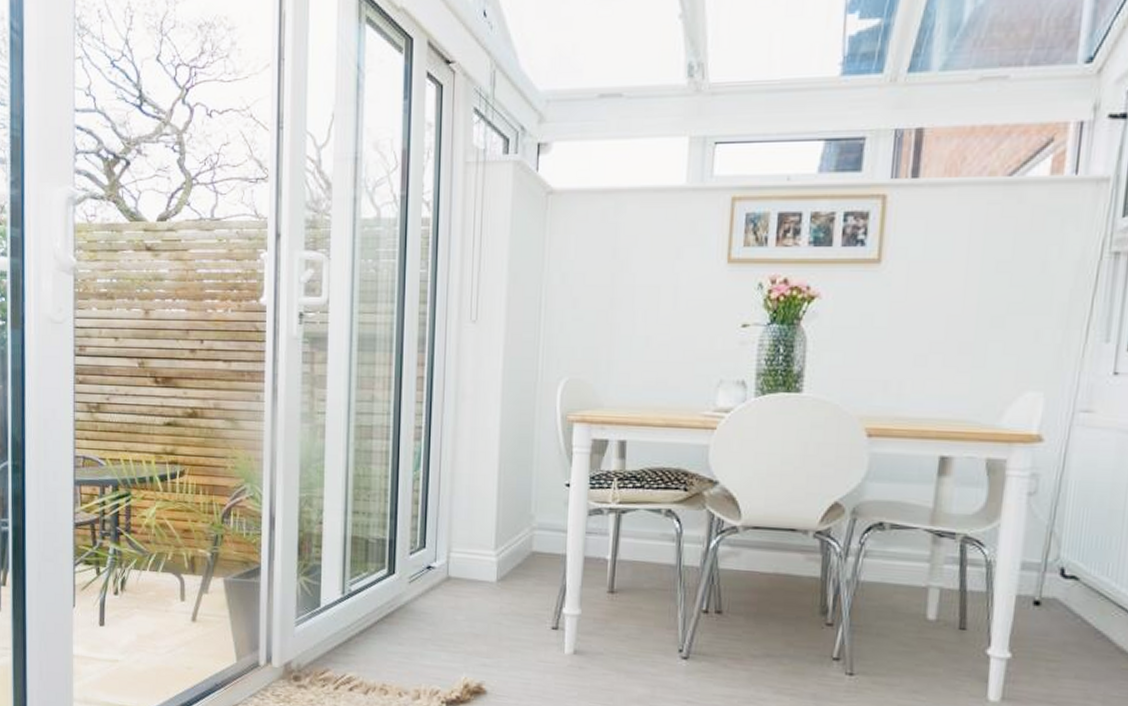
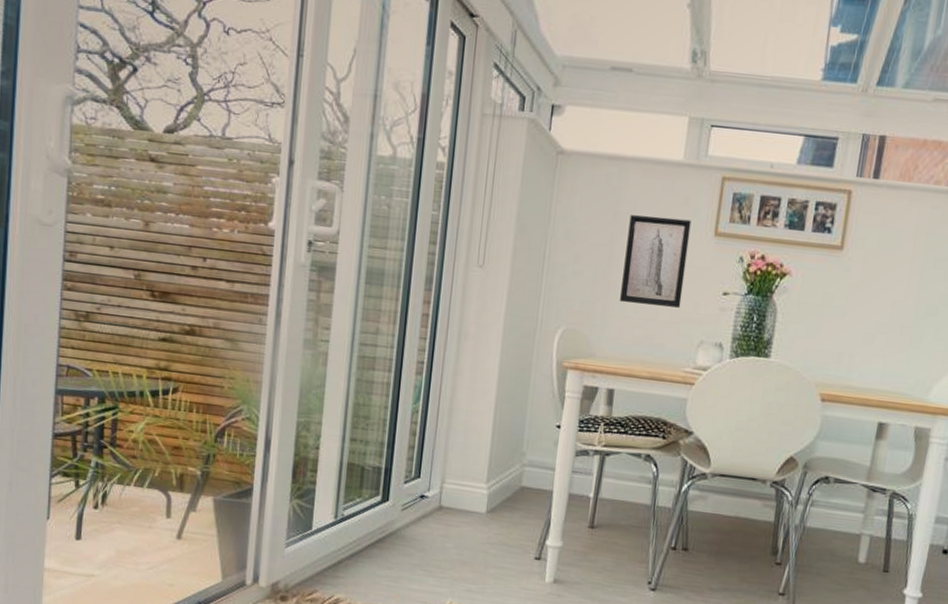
wall art: none [626,249,700,346] -> present [620,215,692,308]

